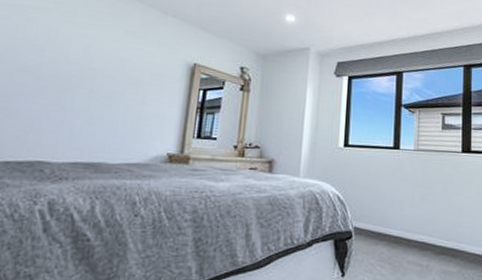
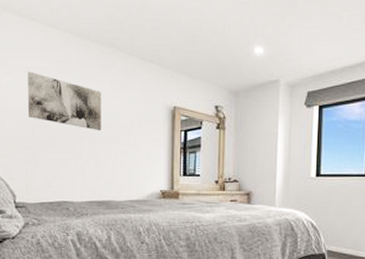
wall art: none [9,10,111,83] -> present [27,71,102,131]

